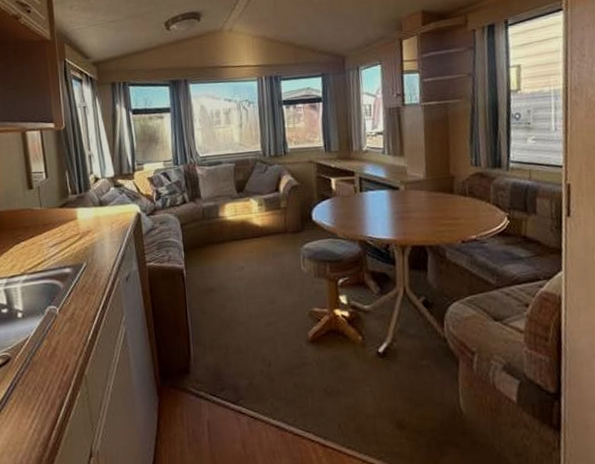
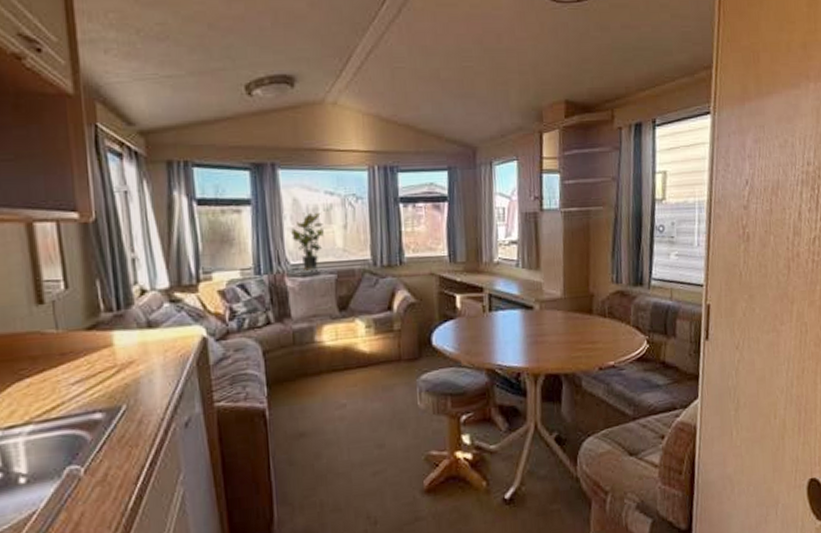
potted plant: none [199,116,225,162] -> present [290,212,324,272]

